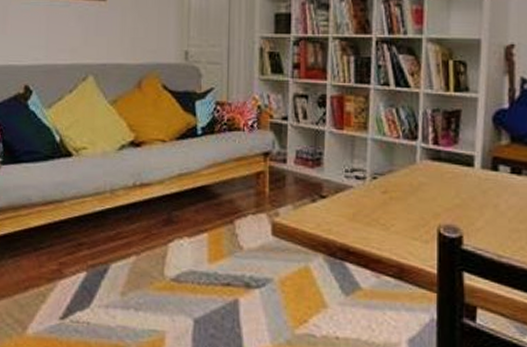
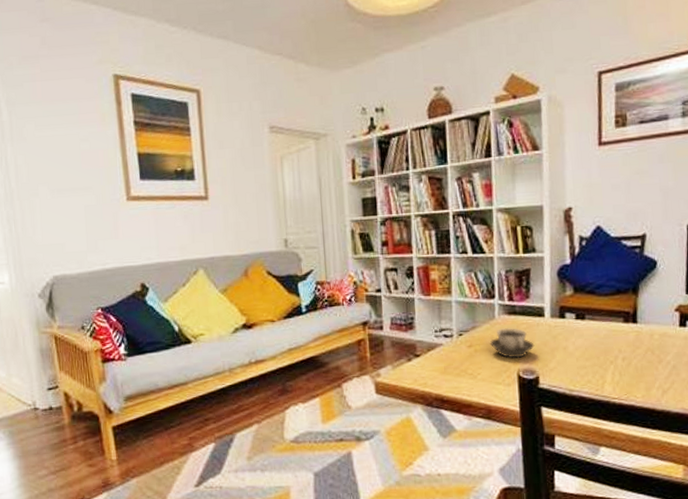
cup: none [407,175,460,212] -> present [489,328,535,358]

